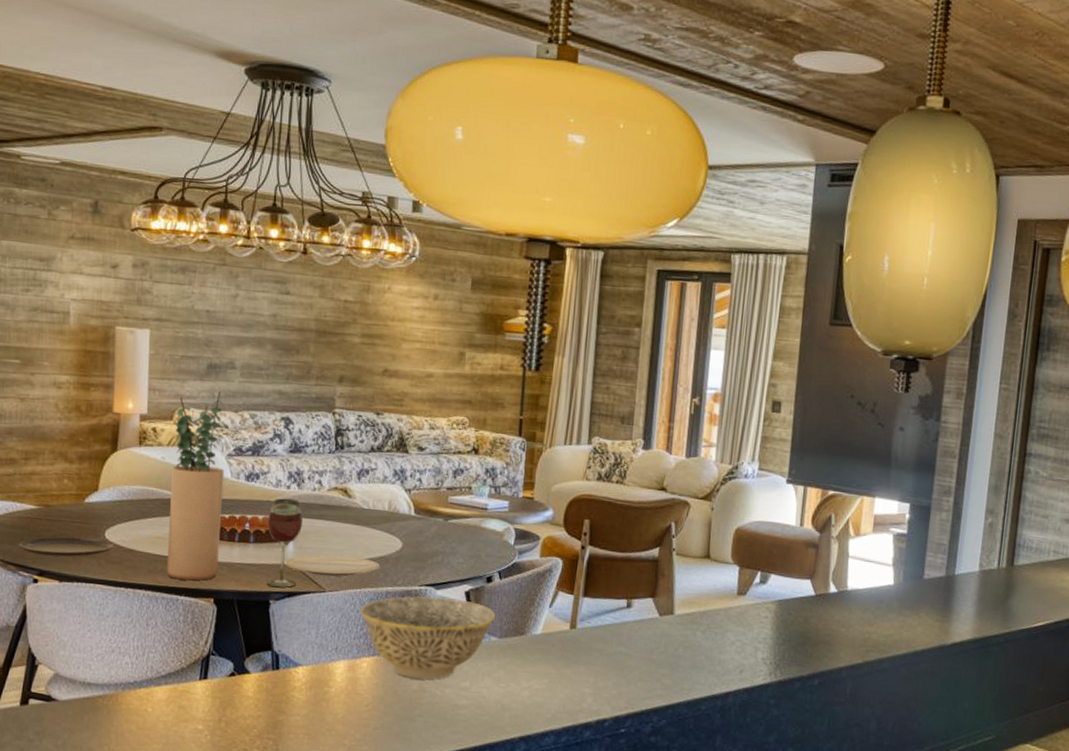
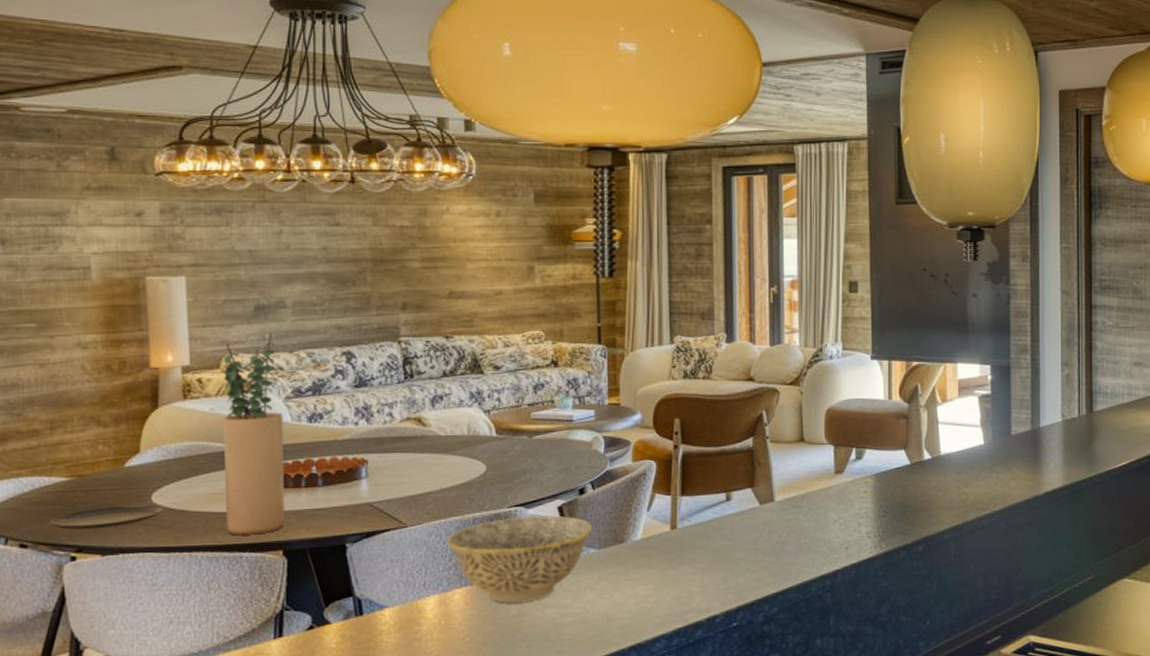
wineglass: present [266,498,304,588] -> none [336,435,376,530]
plate: present [284,554,380,577] -> none [359,487,464,511]

